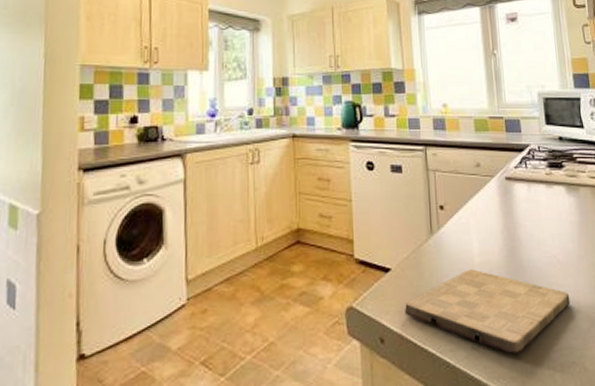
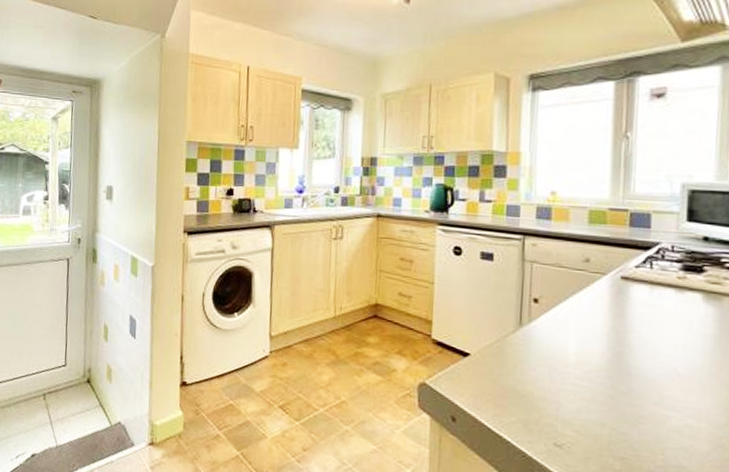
cutting board: present [405,269,570,354] -> none [481,367,688,460]

